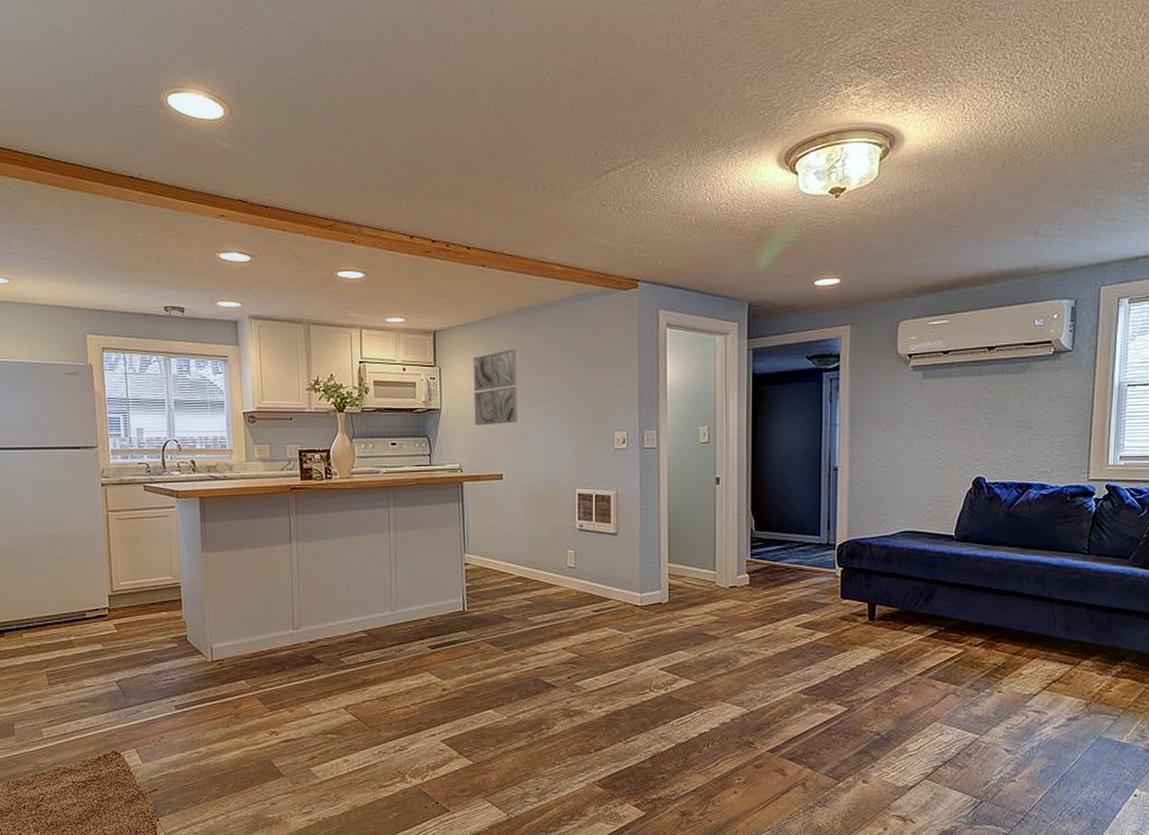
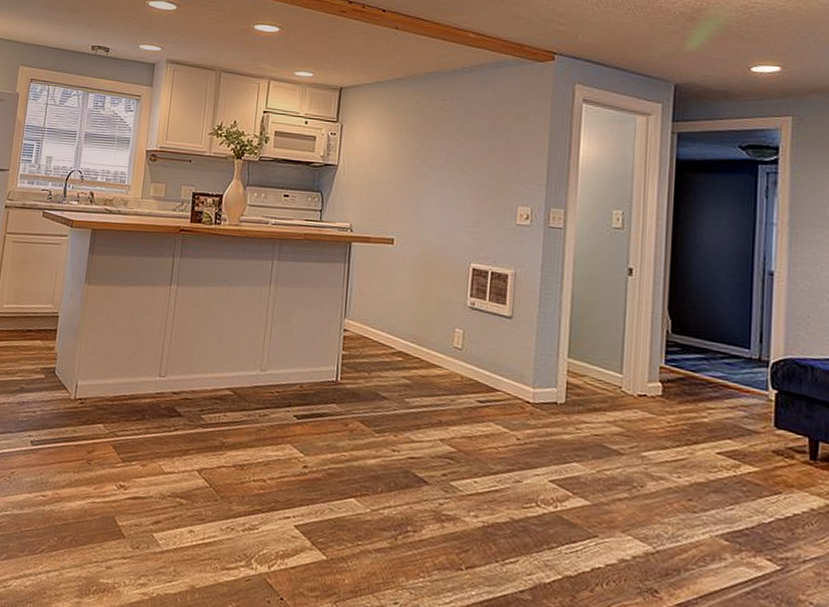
wall art: present [473,350,518,426] -> none [370,112,421,187]

